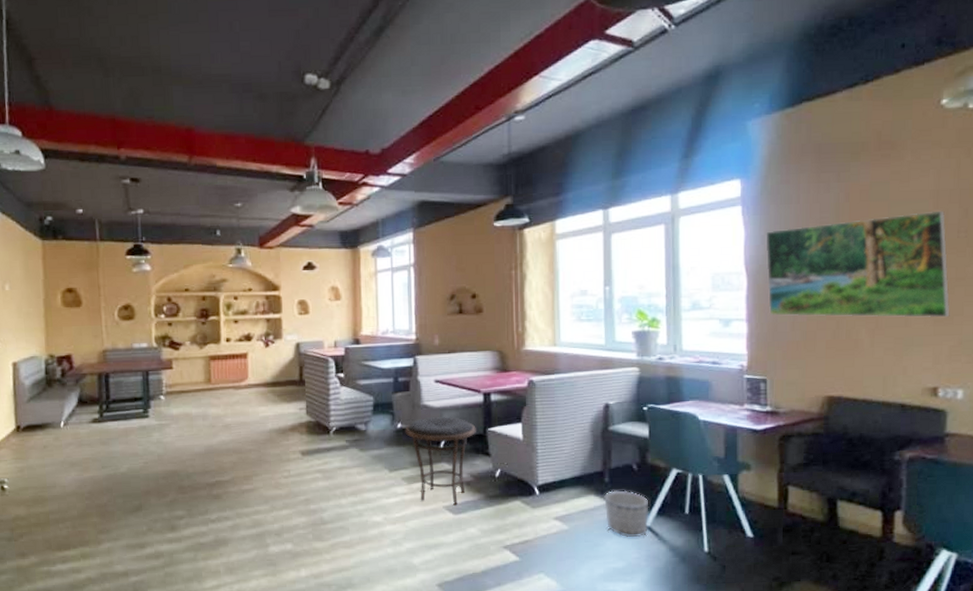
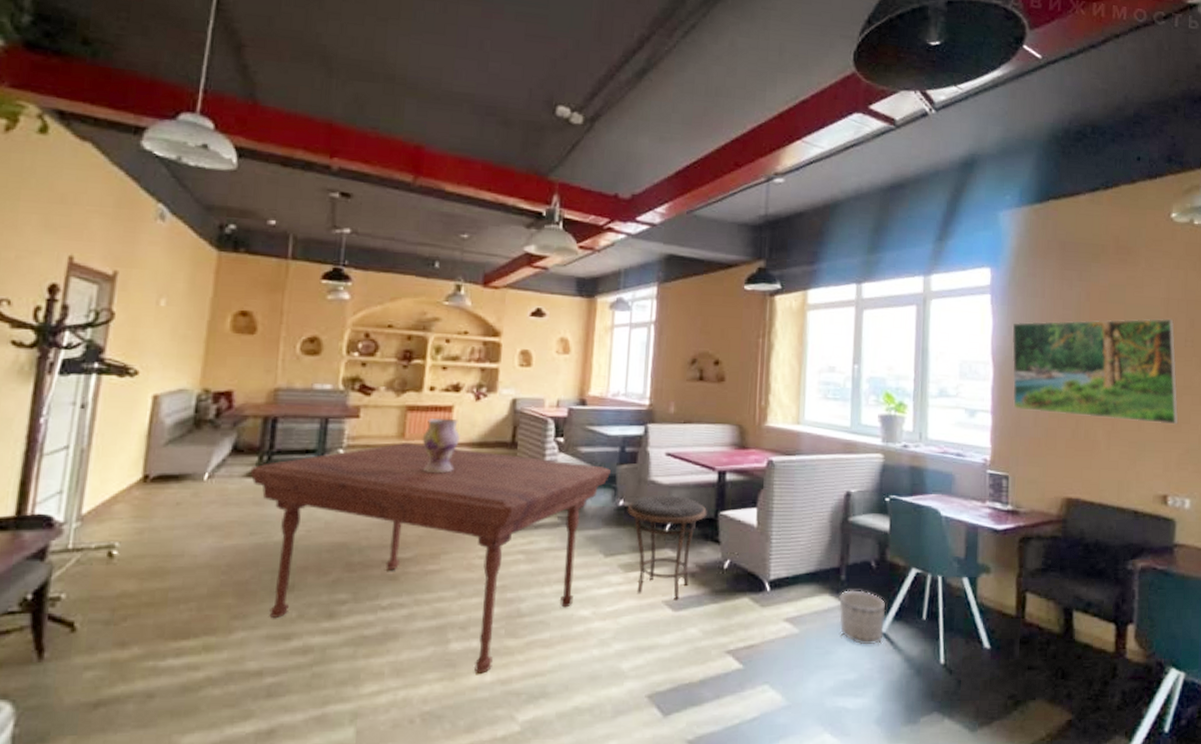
dining table: none [94,387,387,570] -> present [250,443,611,674]
vase: none [225,363,257,411] -> present [422,418,461,474]

